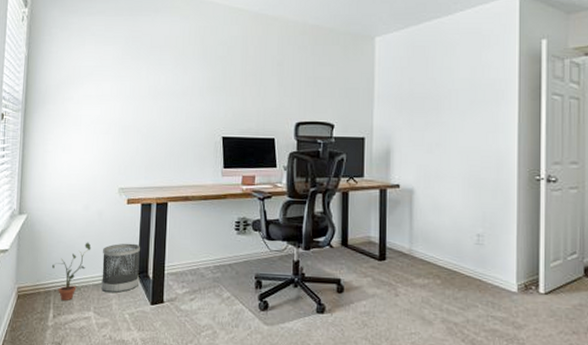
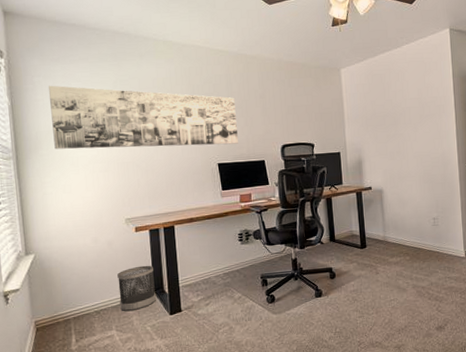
potted plant: present [51,242,91,301] -> none [67,270,106,326]
wall art: none [61,37,249,116] -> present [48,85,238,150]

